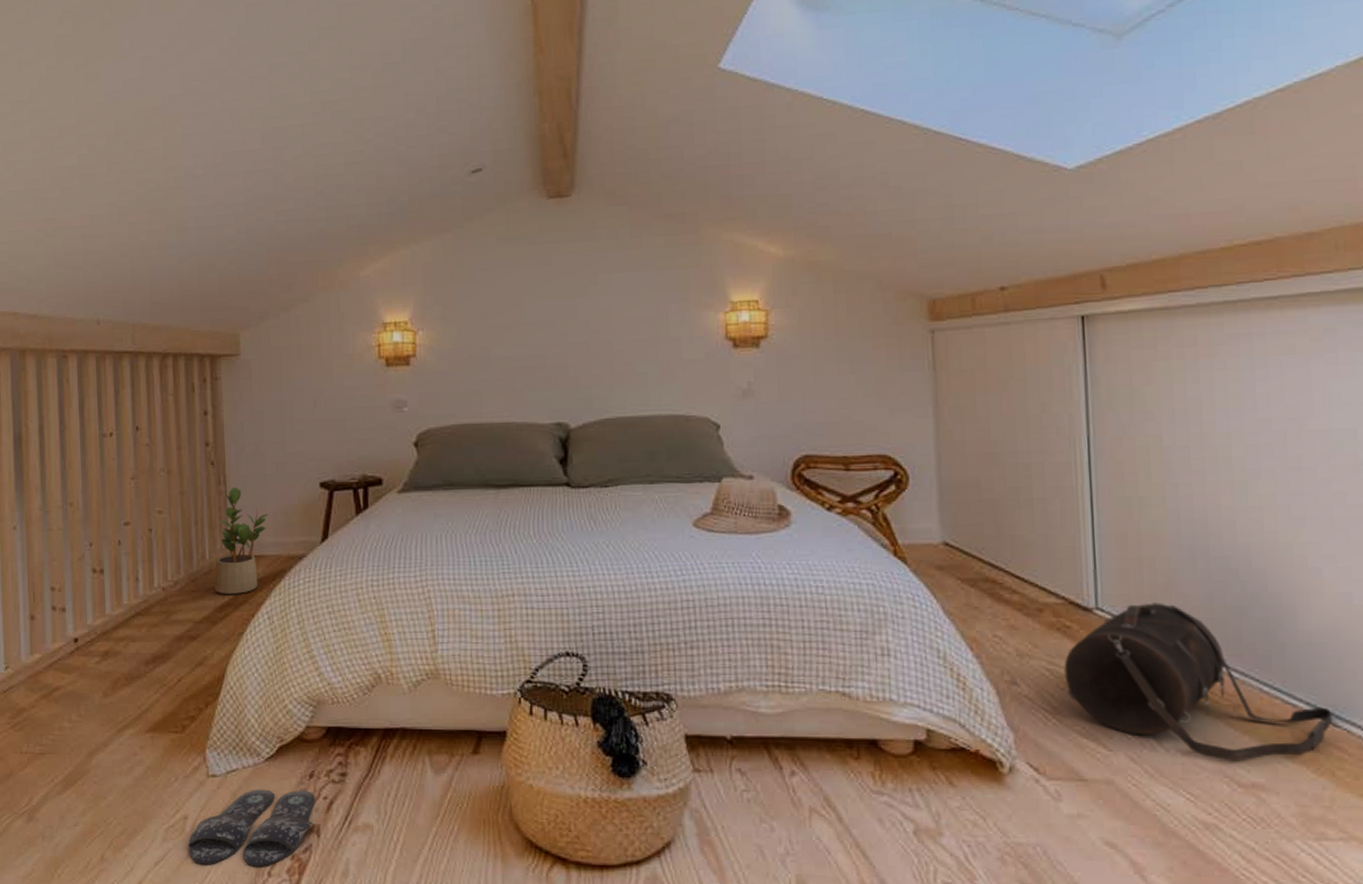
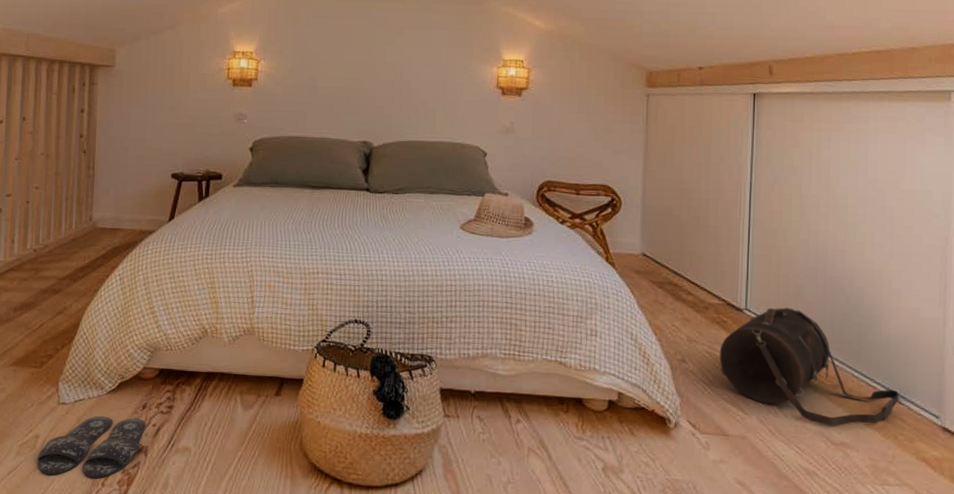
potted plant: present [214,488,269,594] -> none [78,173,128,258]

